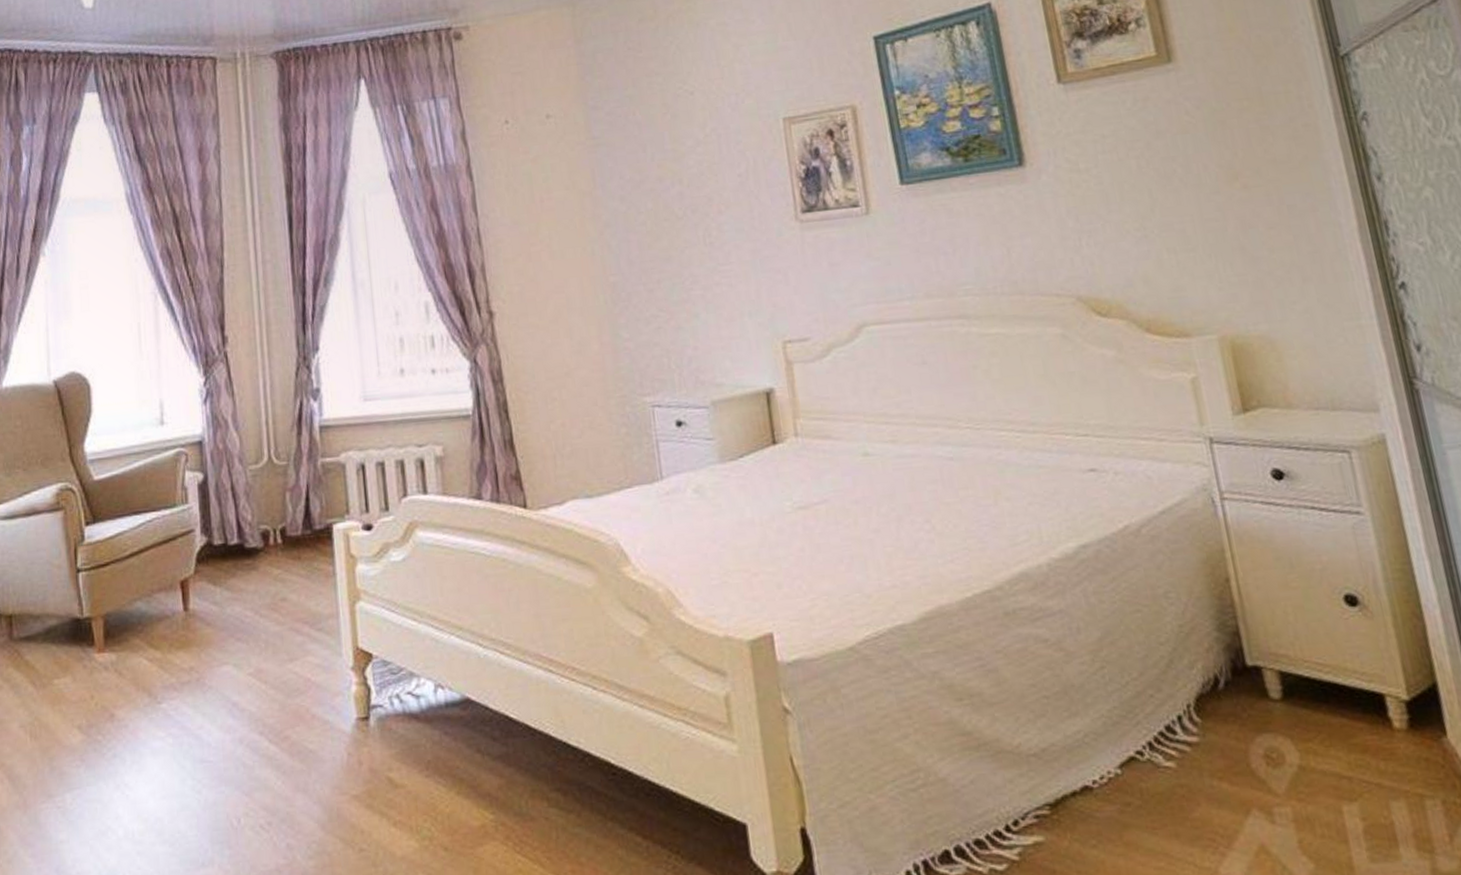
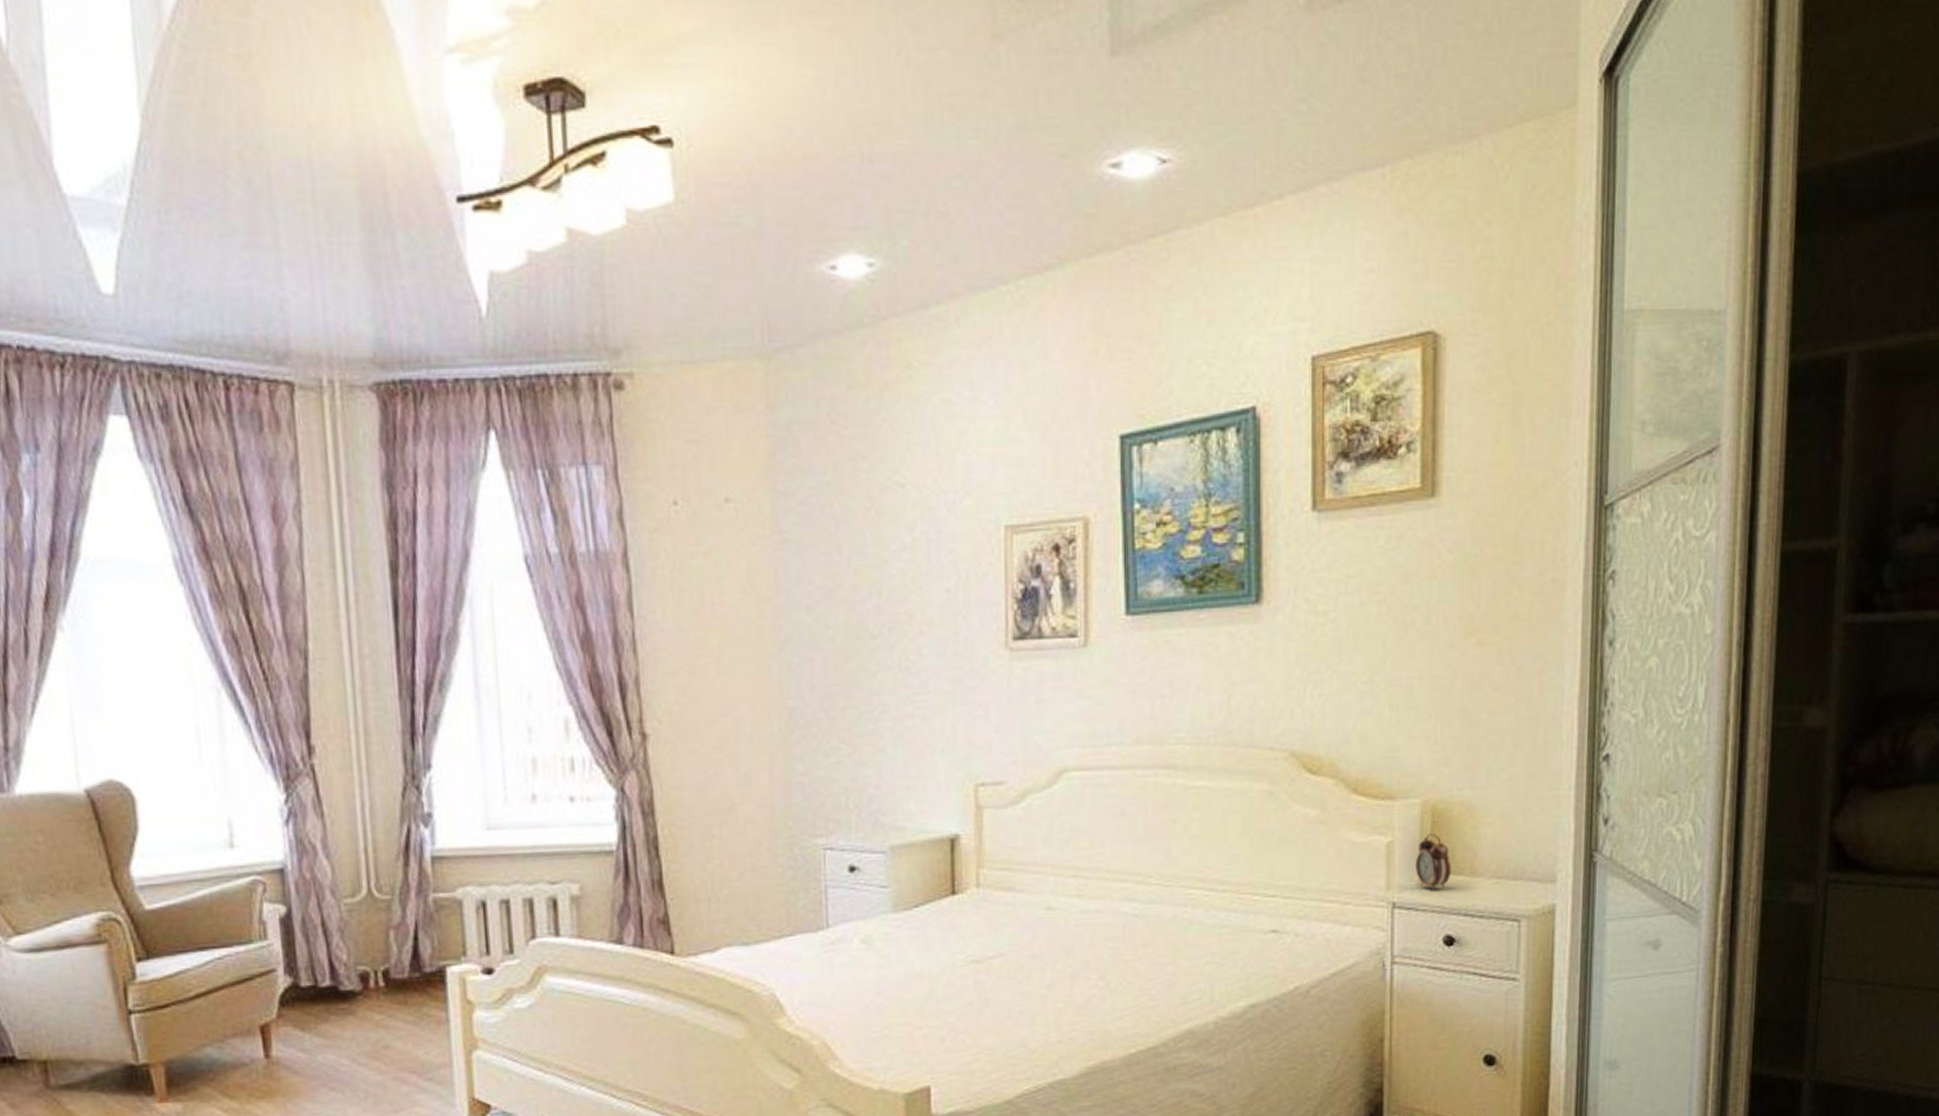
alarm clock: none [1224,368,1265,425] -> present [1416,833,1452,891]

